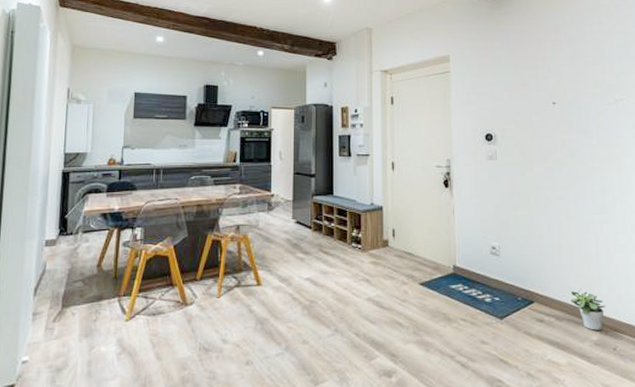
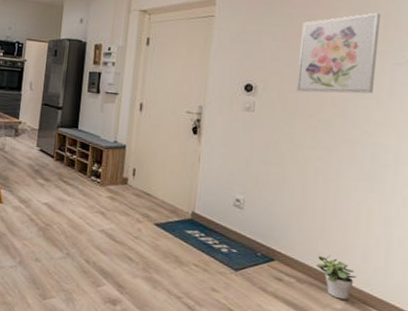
wall art: none [527,60,593,137] -> present [297,13,381,94]

